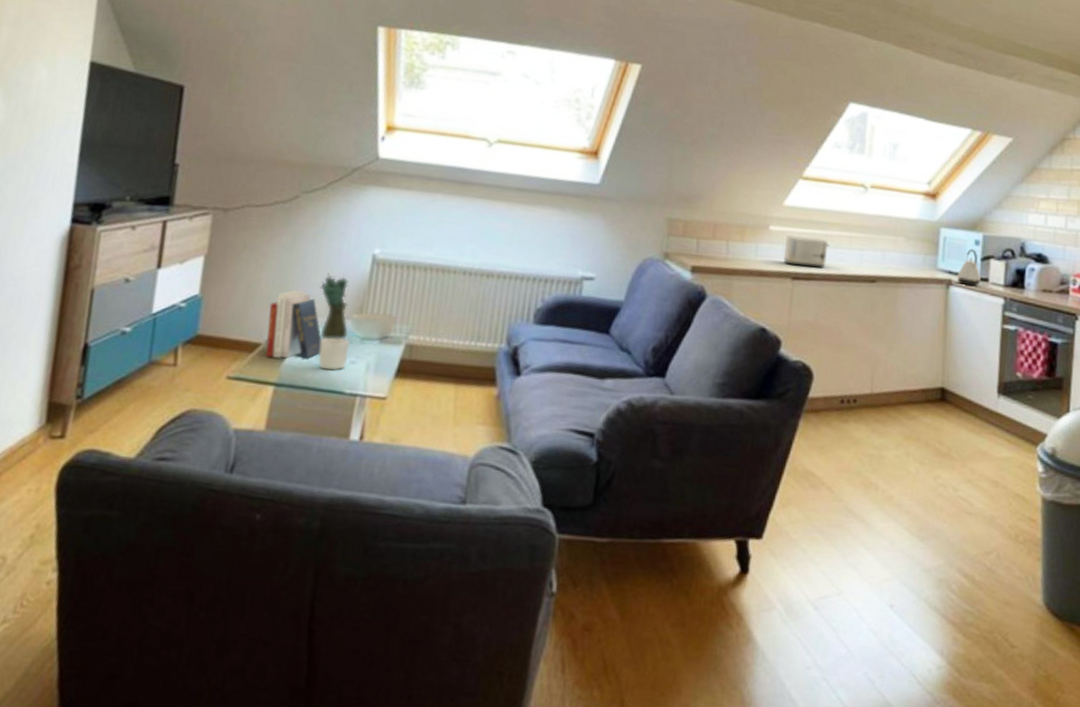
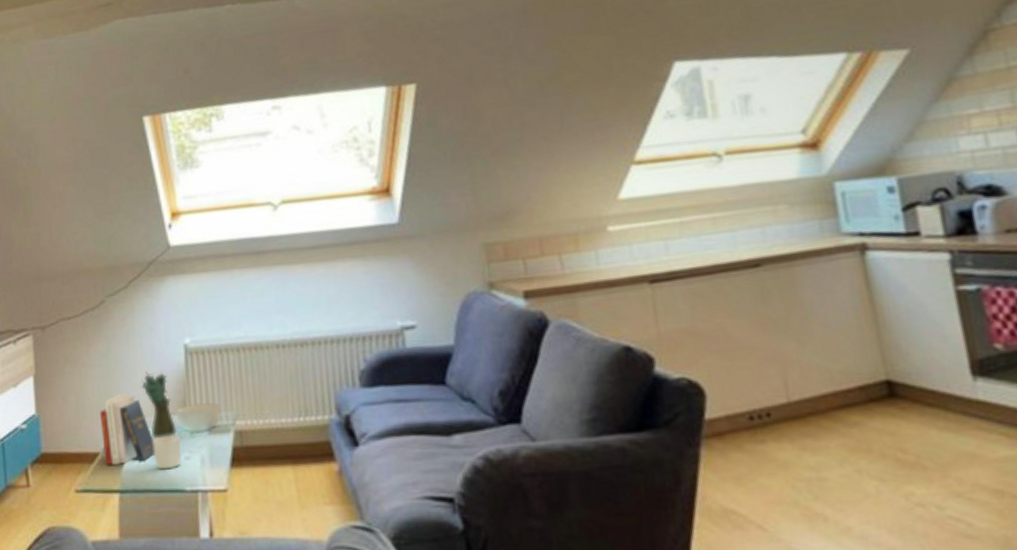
toaster: present [784,235,830,269] -> none [630,227,689,267]
kettle: present [957,248,981,287] -> none [872,198,909,247]

